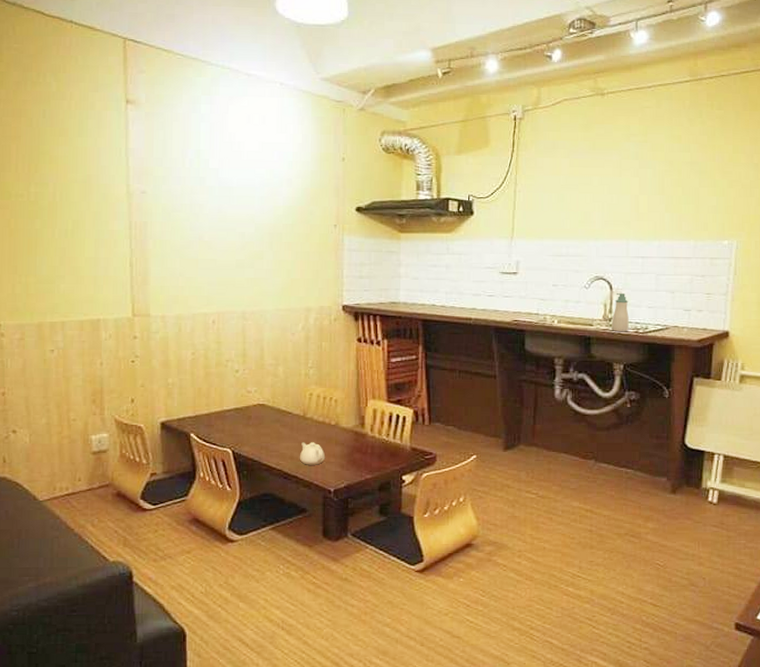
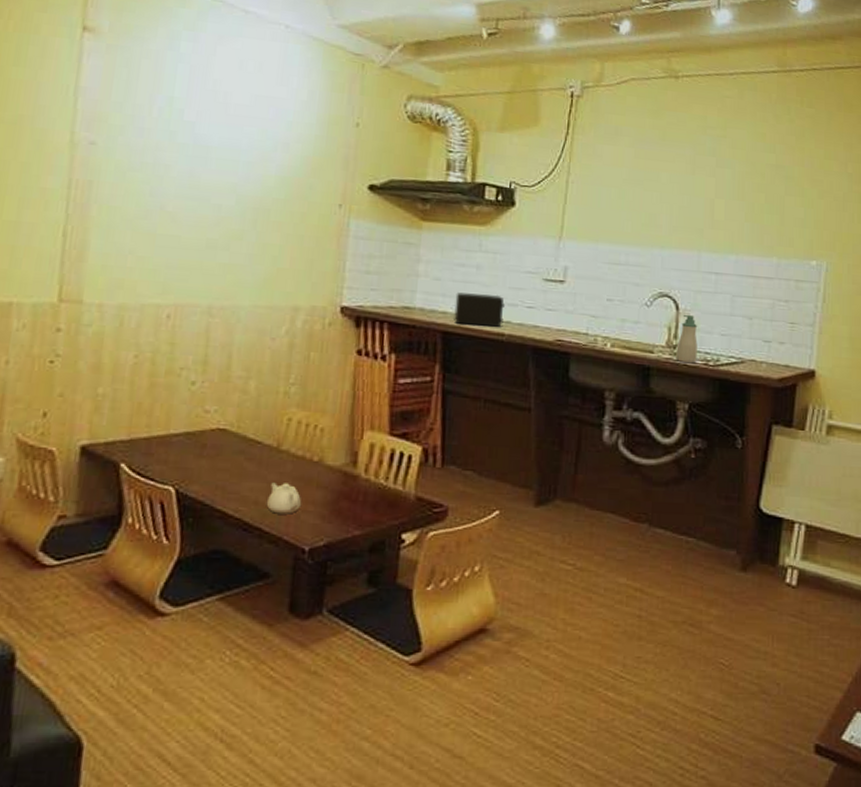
toaster: none [431,287,471,314] -> present [454,292,506,327]

